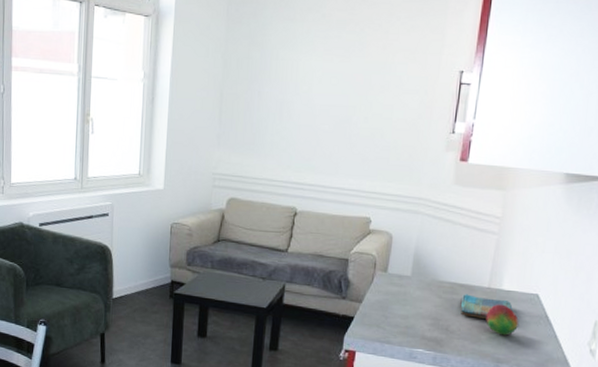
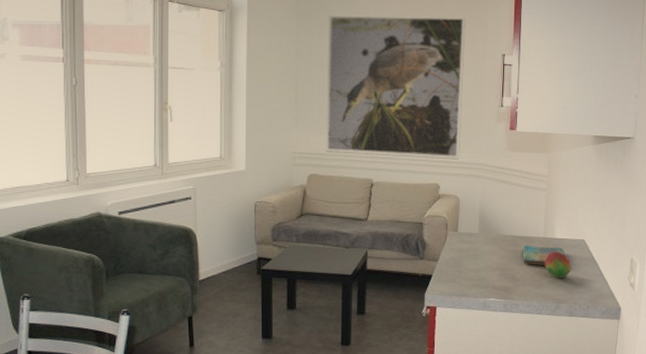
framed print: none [248,23,419,192] -> present [325,16,466,160]

